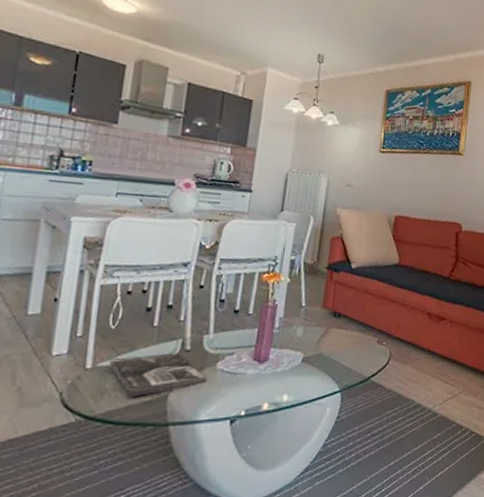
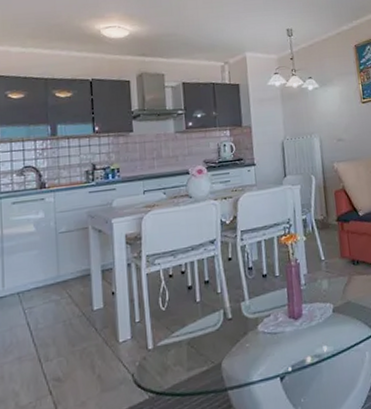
magazine: present [108,353,207,397] -> none [166,322,252,369]

